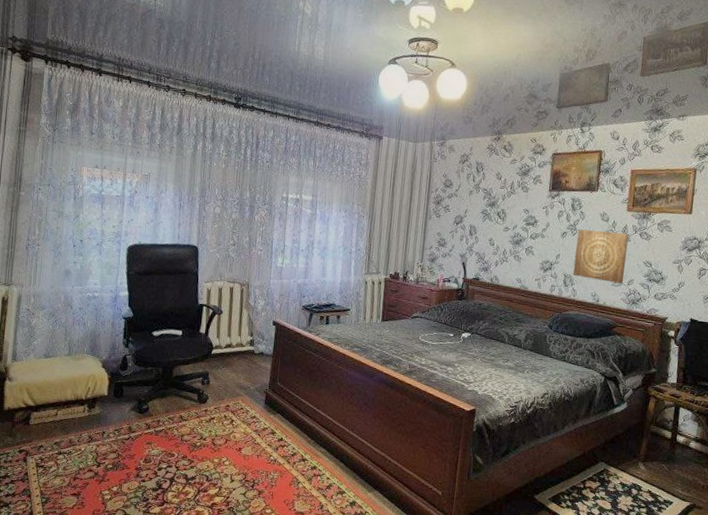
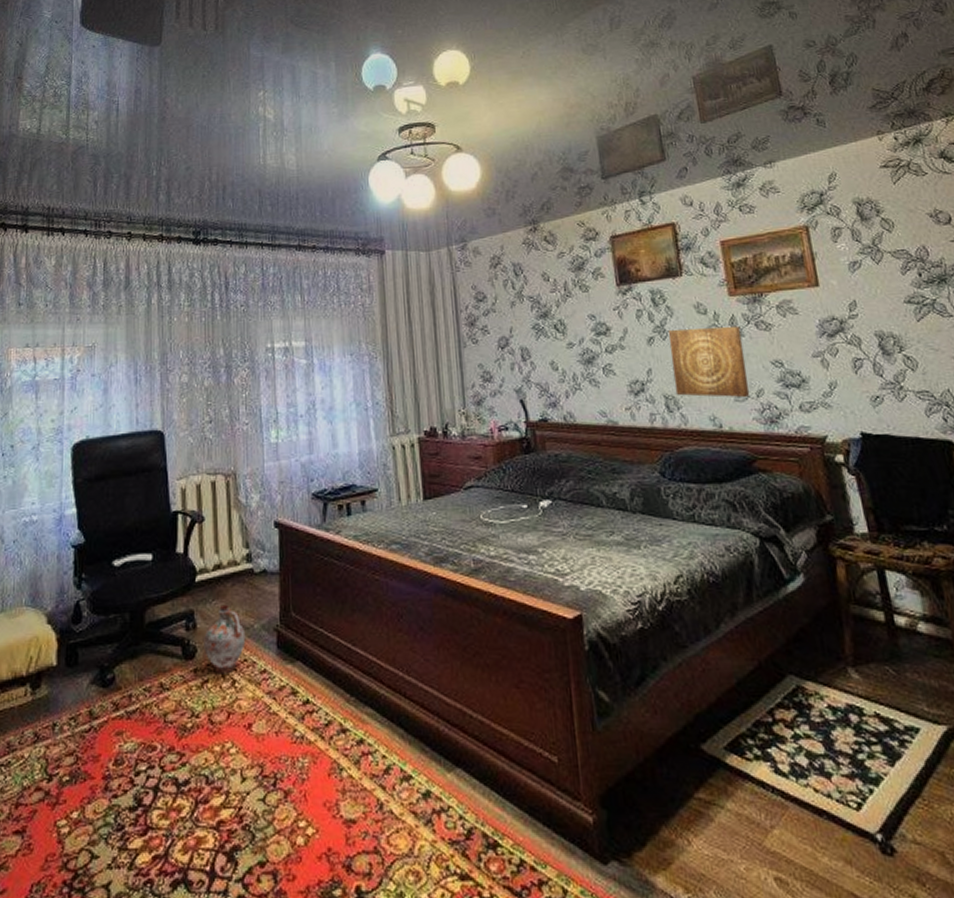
ceramic jug: none [213,371,244,416] -> present [204,604,246,674]

